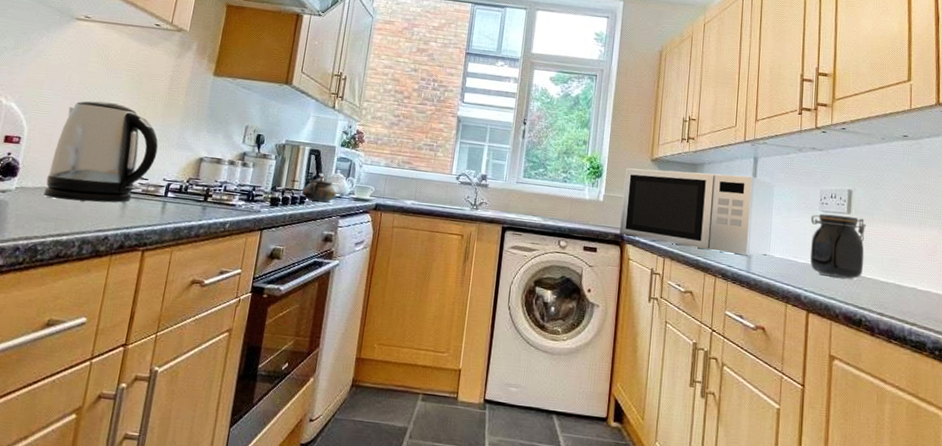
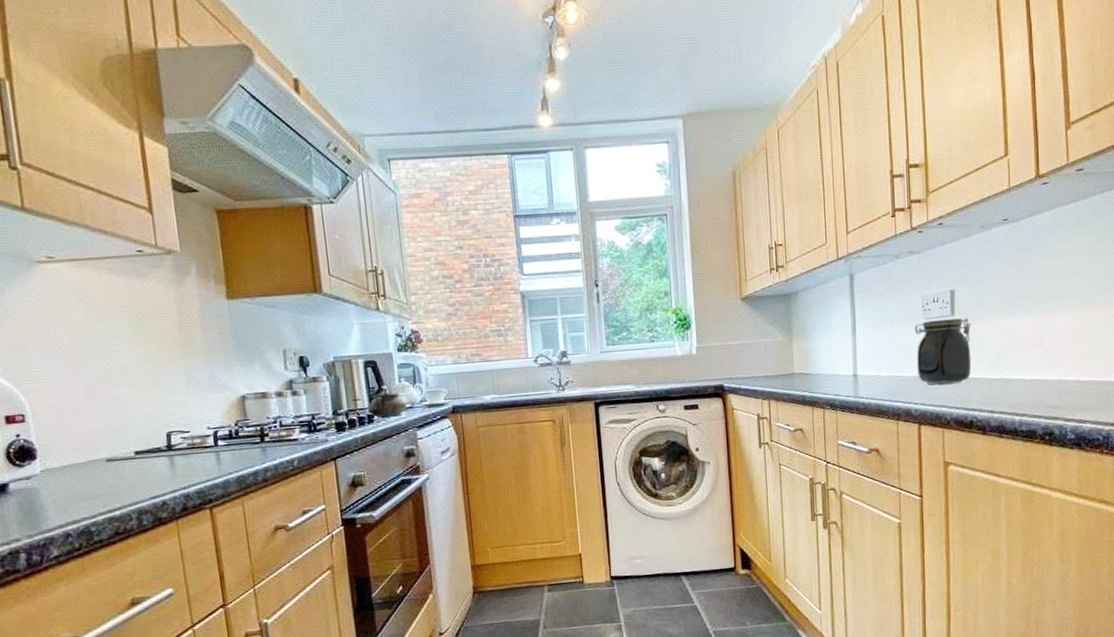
kettle: present [43,100,159,203] -> none [68,353,191,474]
microwave: present [619,168,775,257] -> none [715,295,876,387]

